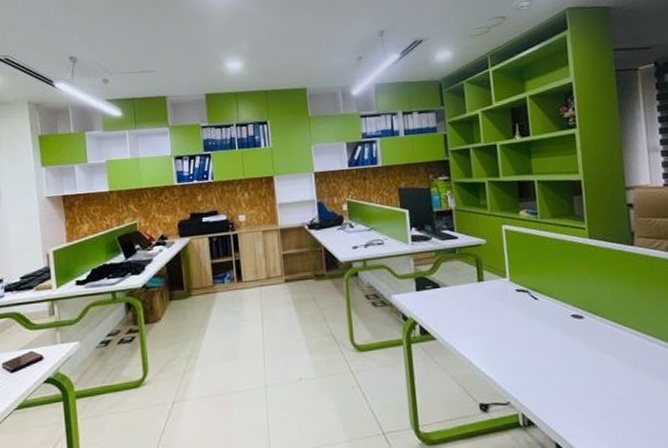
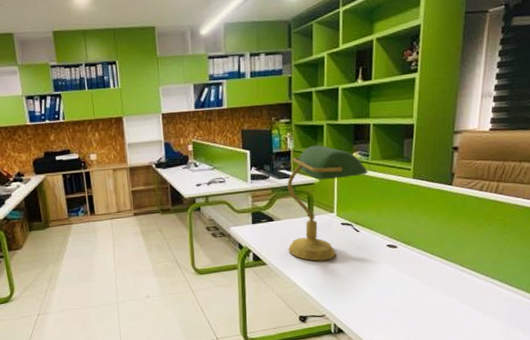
desk lamp: none [451,203,539,335] -> present [287,145,368,261]

